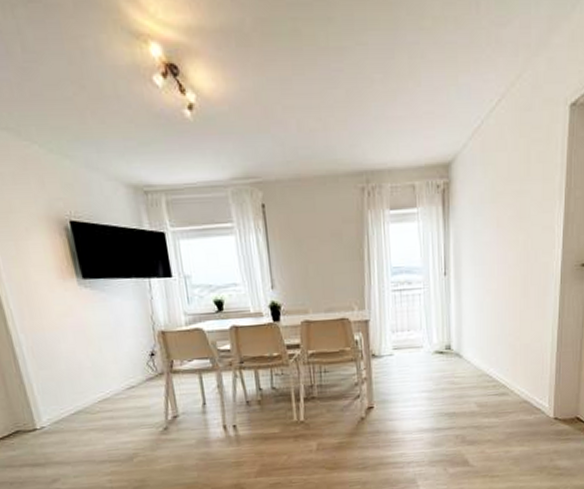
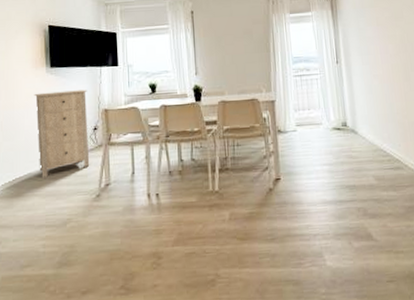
storage cabinet: none [67,307,152,411] -> present [34,90,90,178]

